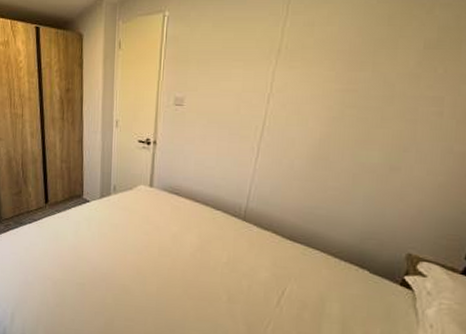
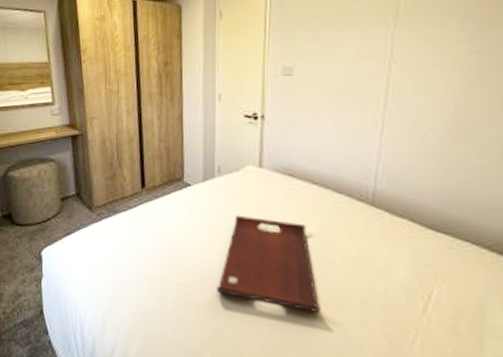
serving tray: none [109,228,196,306] -> present [216,216,321,313]

